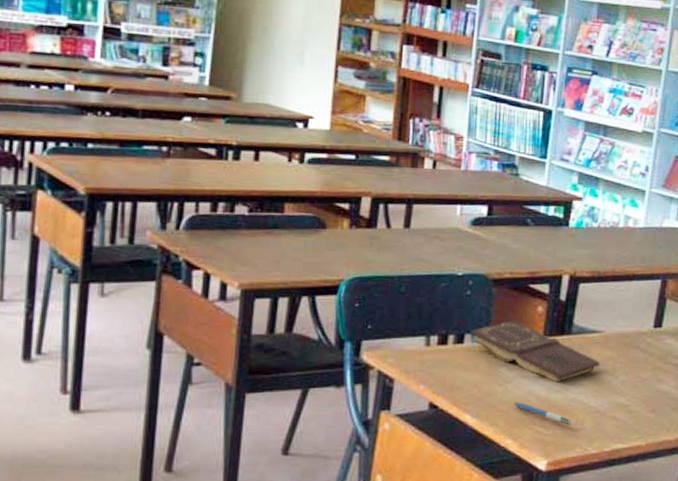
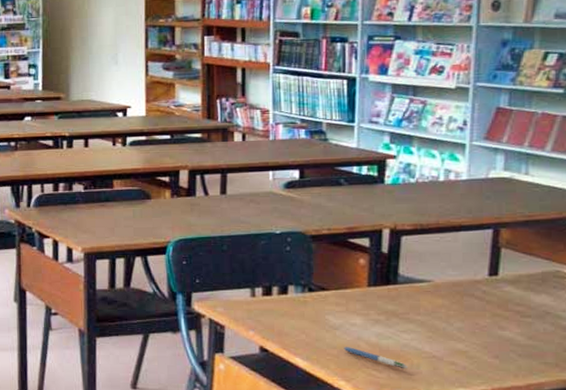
book: present [471,321,600,383] -> none [295,273,431,329]

